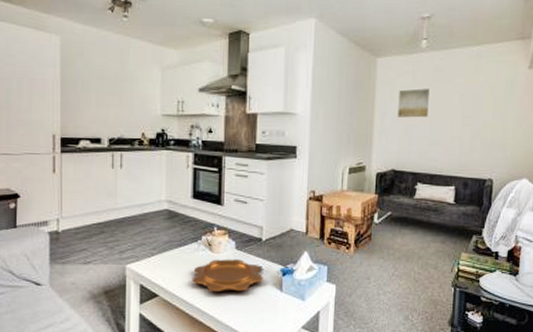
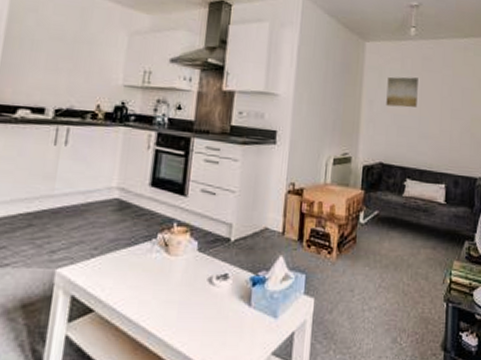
decorative bowl: present [192,259,263,292] -> none [139,263,229,307]

